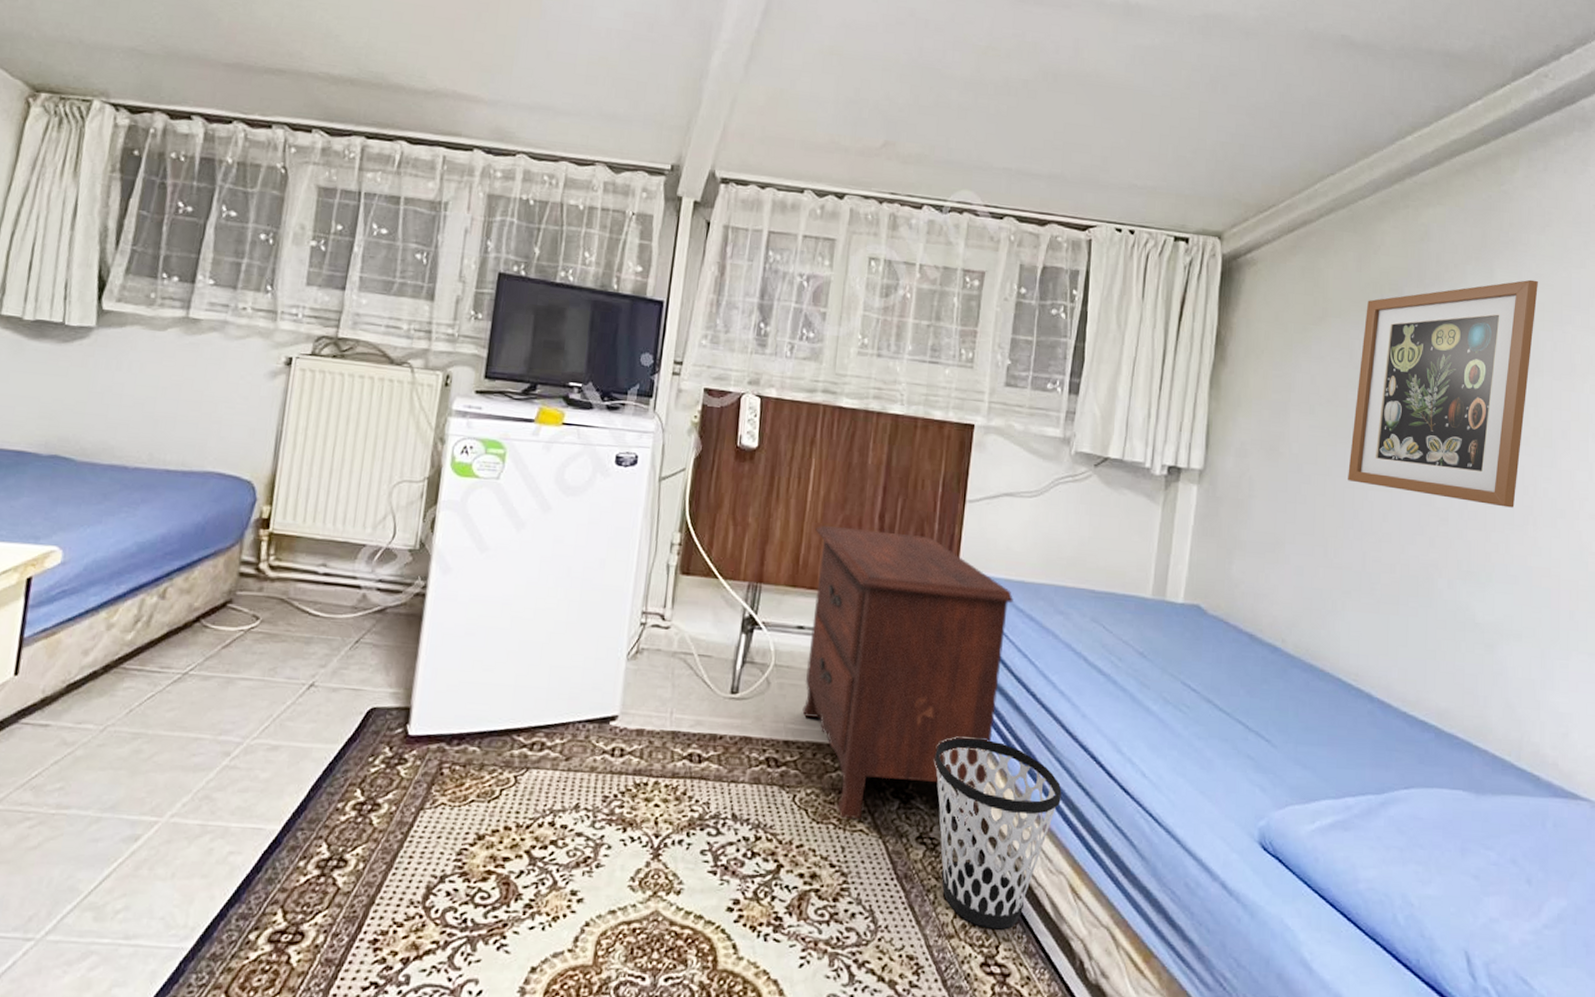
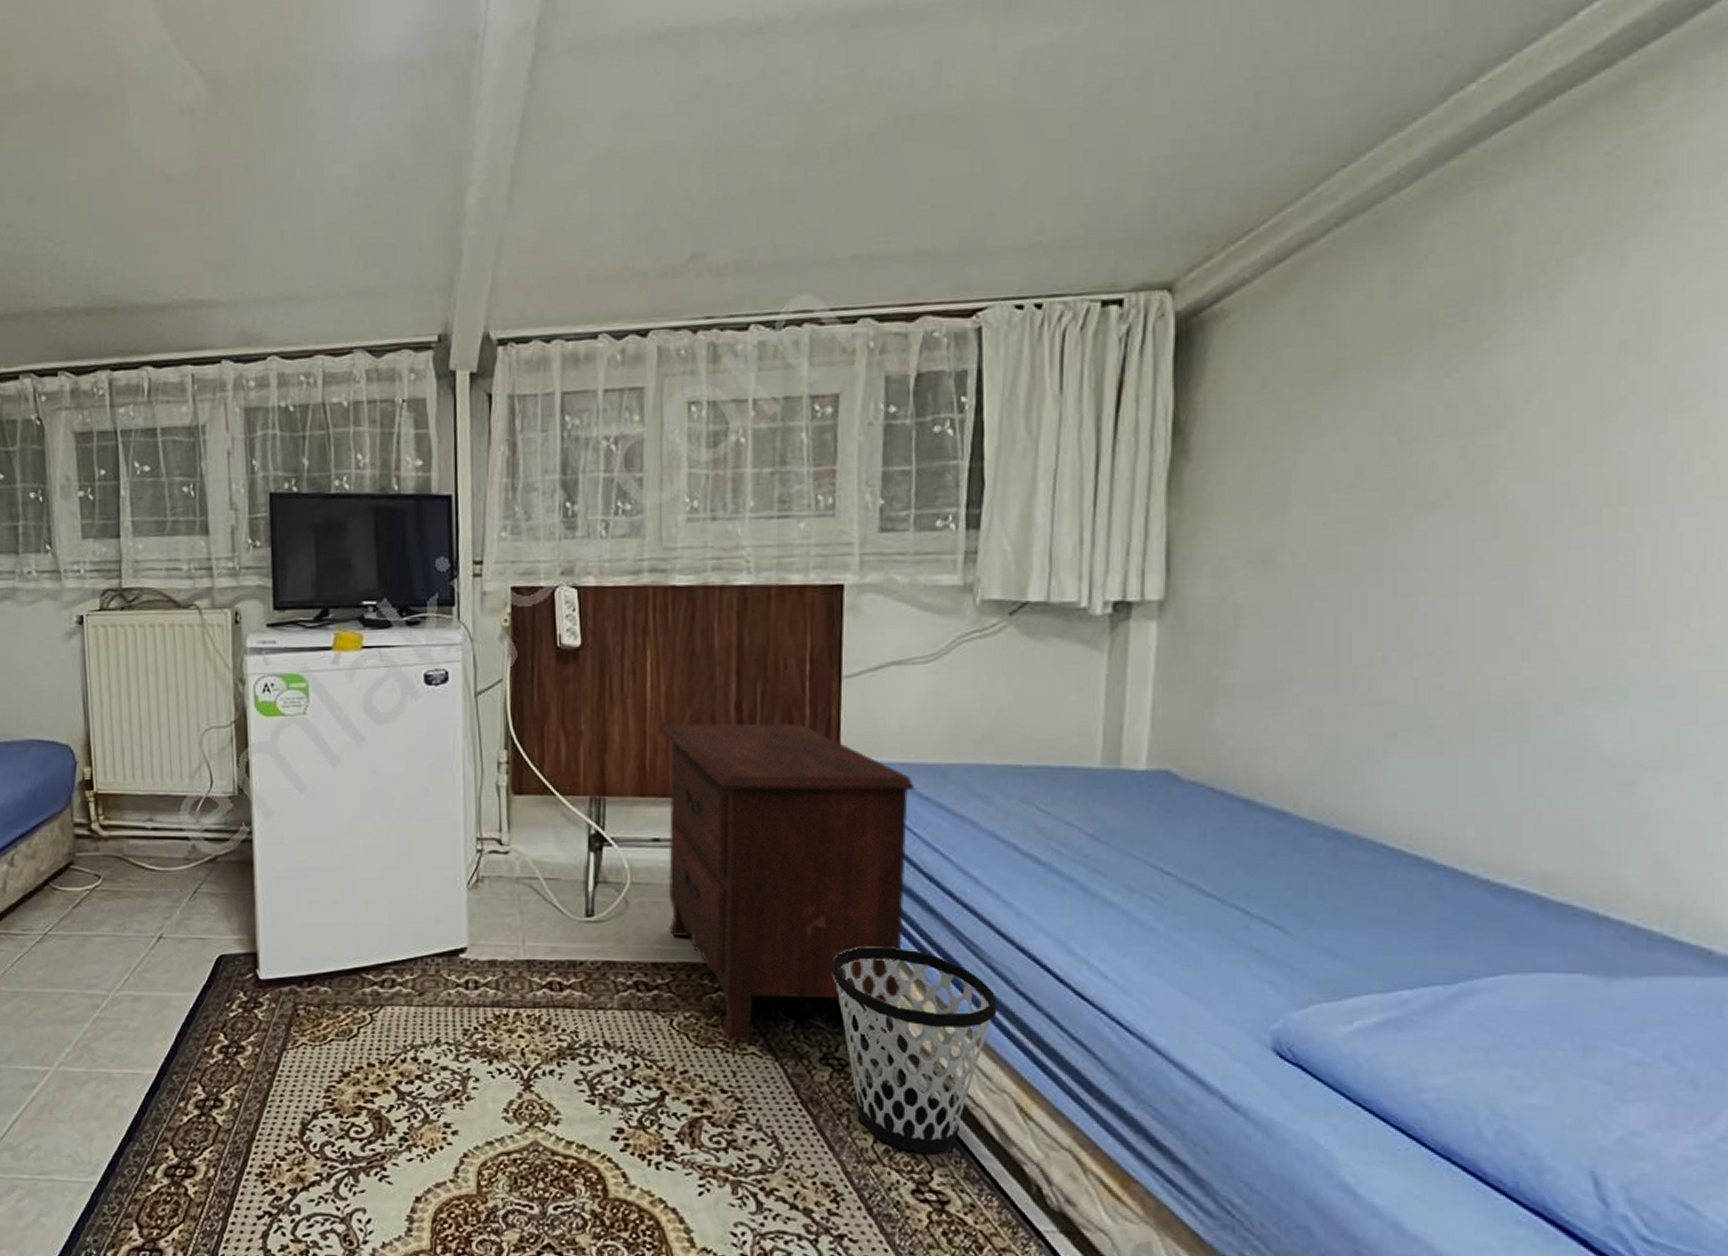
wall art: present [1348,279,1538,508] -> none [1386,257,1707,594]

